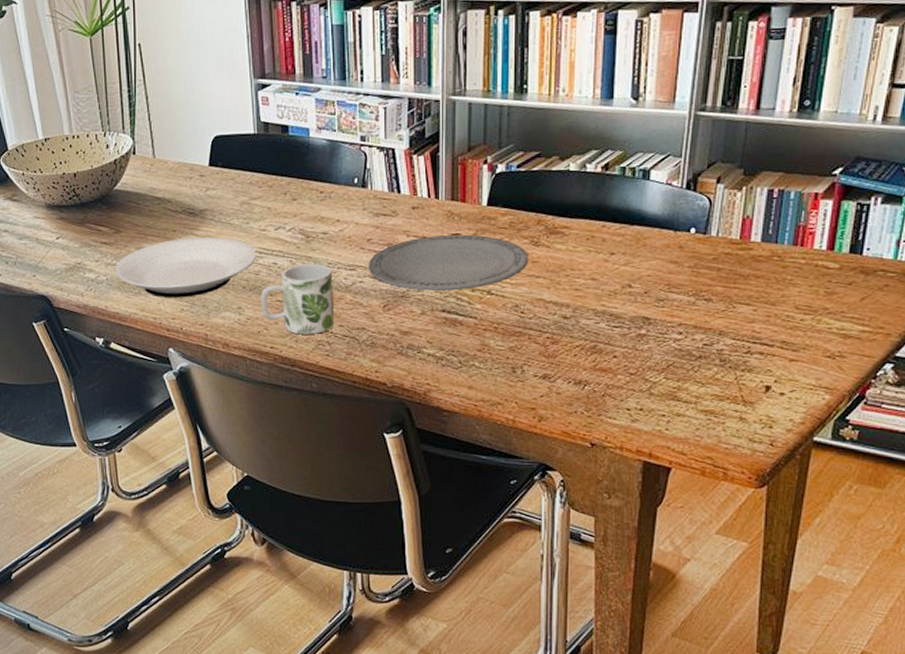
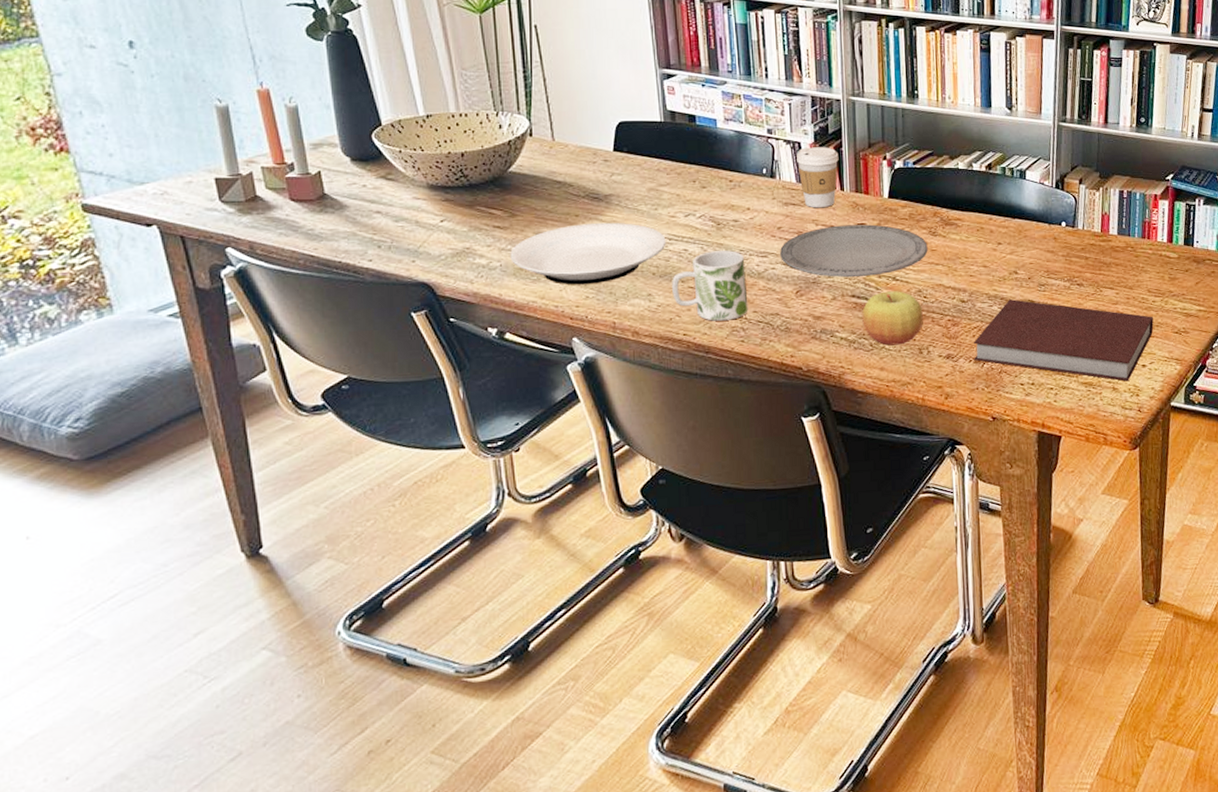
coffee cup: none [390,152,435,219] -> present [796,147,839,208]
apple: none [452,306,519,363] -> present [862,291,923,346]
notebook: none [574,316,799,411] -> present [974,299,1154,382]

